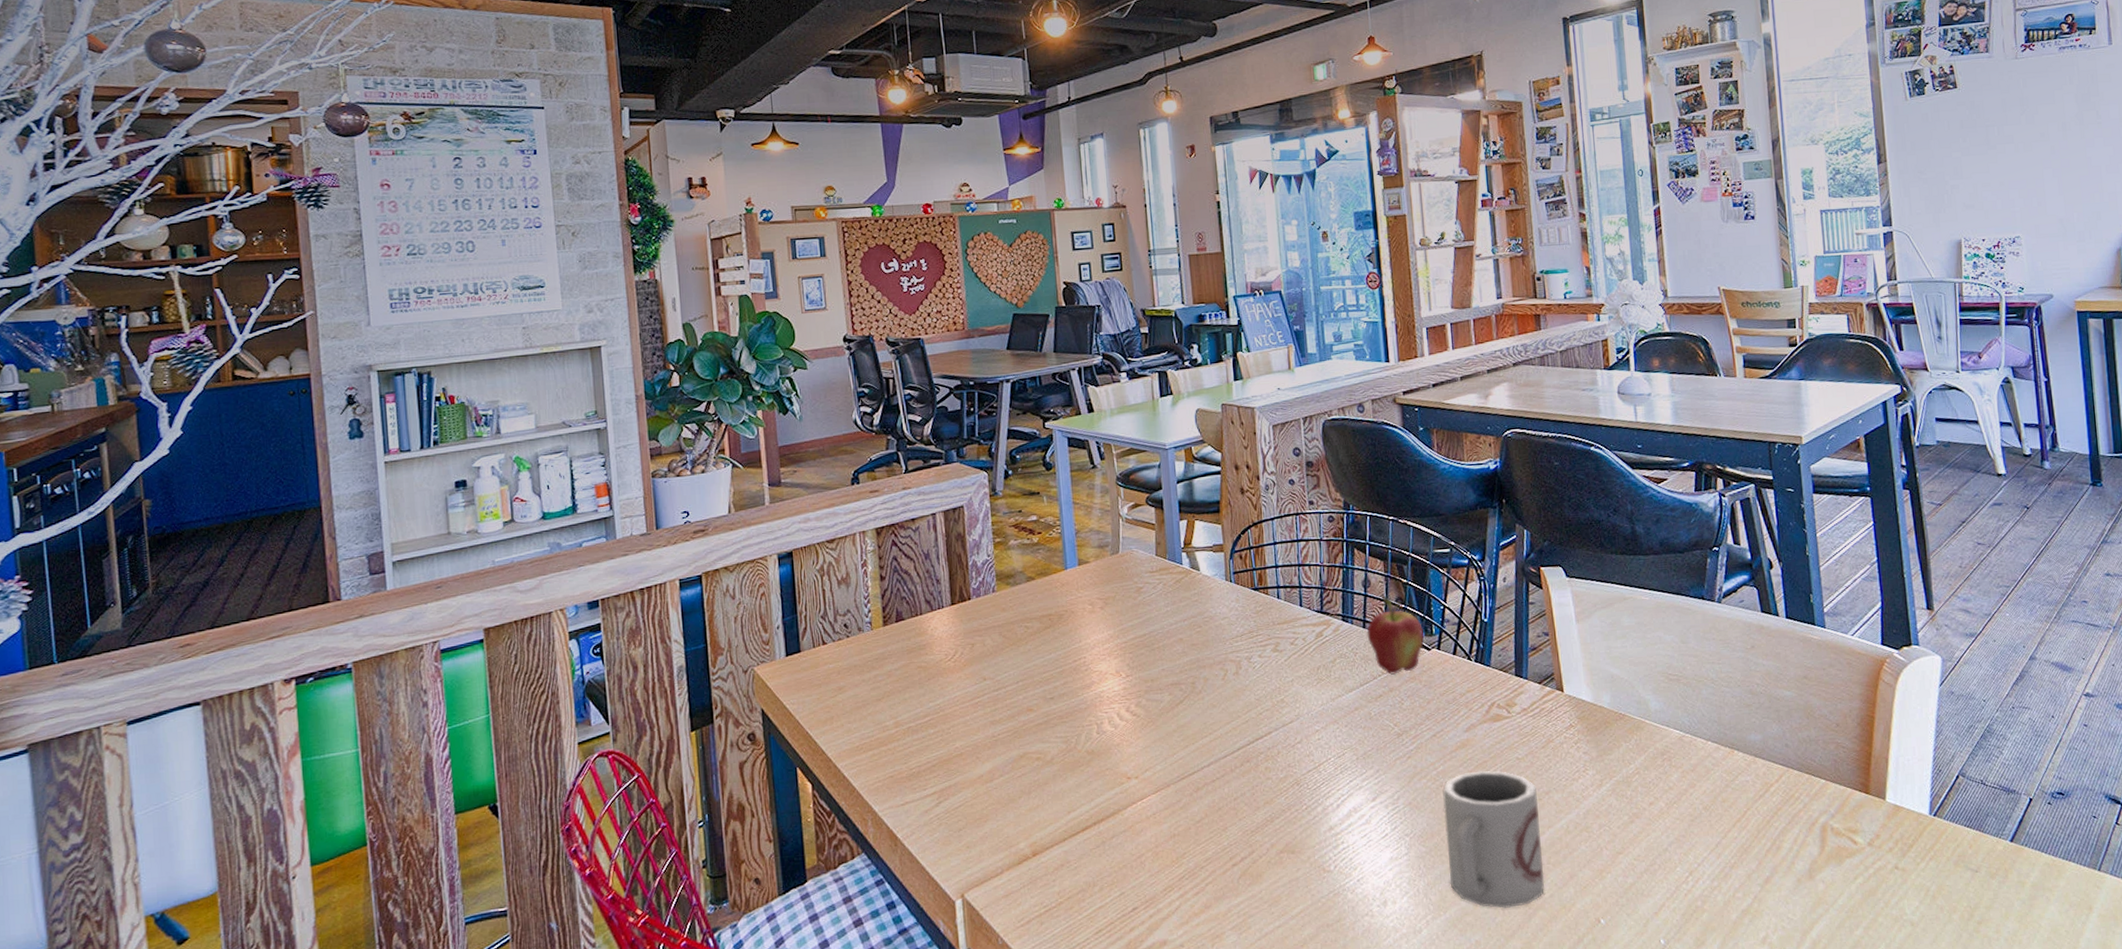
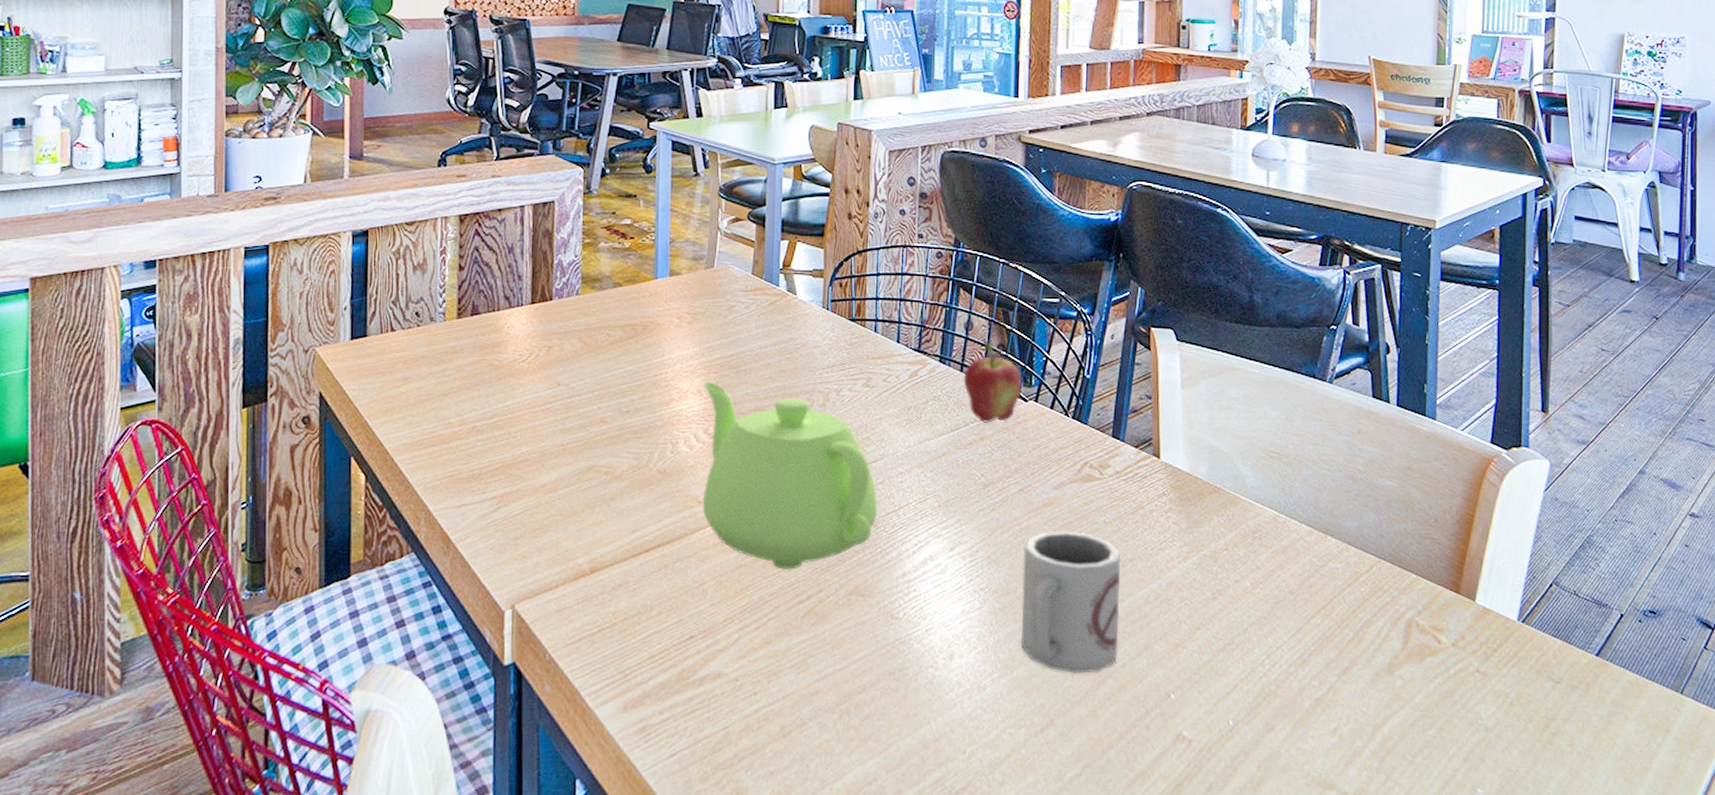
teapot: none [1121,662,1299,835] -> present [702,382,878,570]

